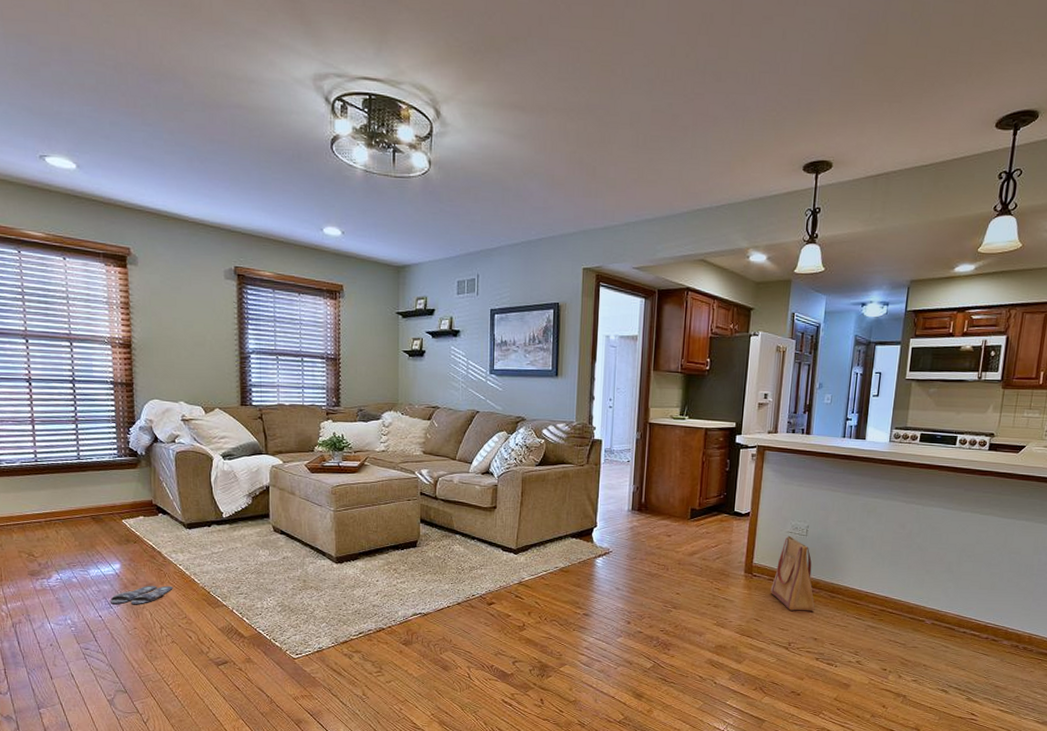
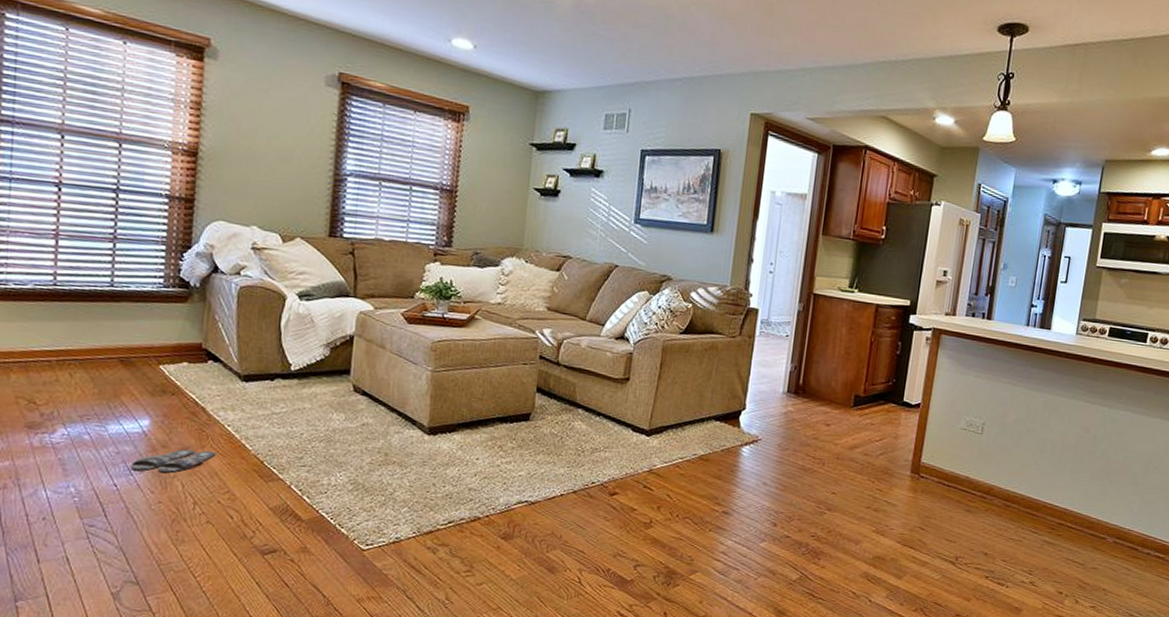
shopping bag: present [770,535,815,611] -> none [938,432,987,522]

